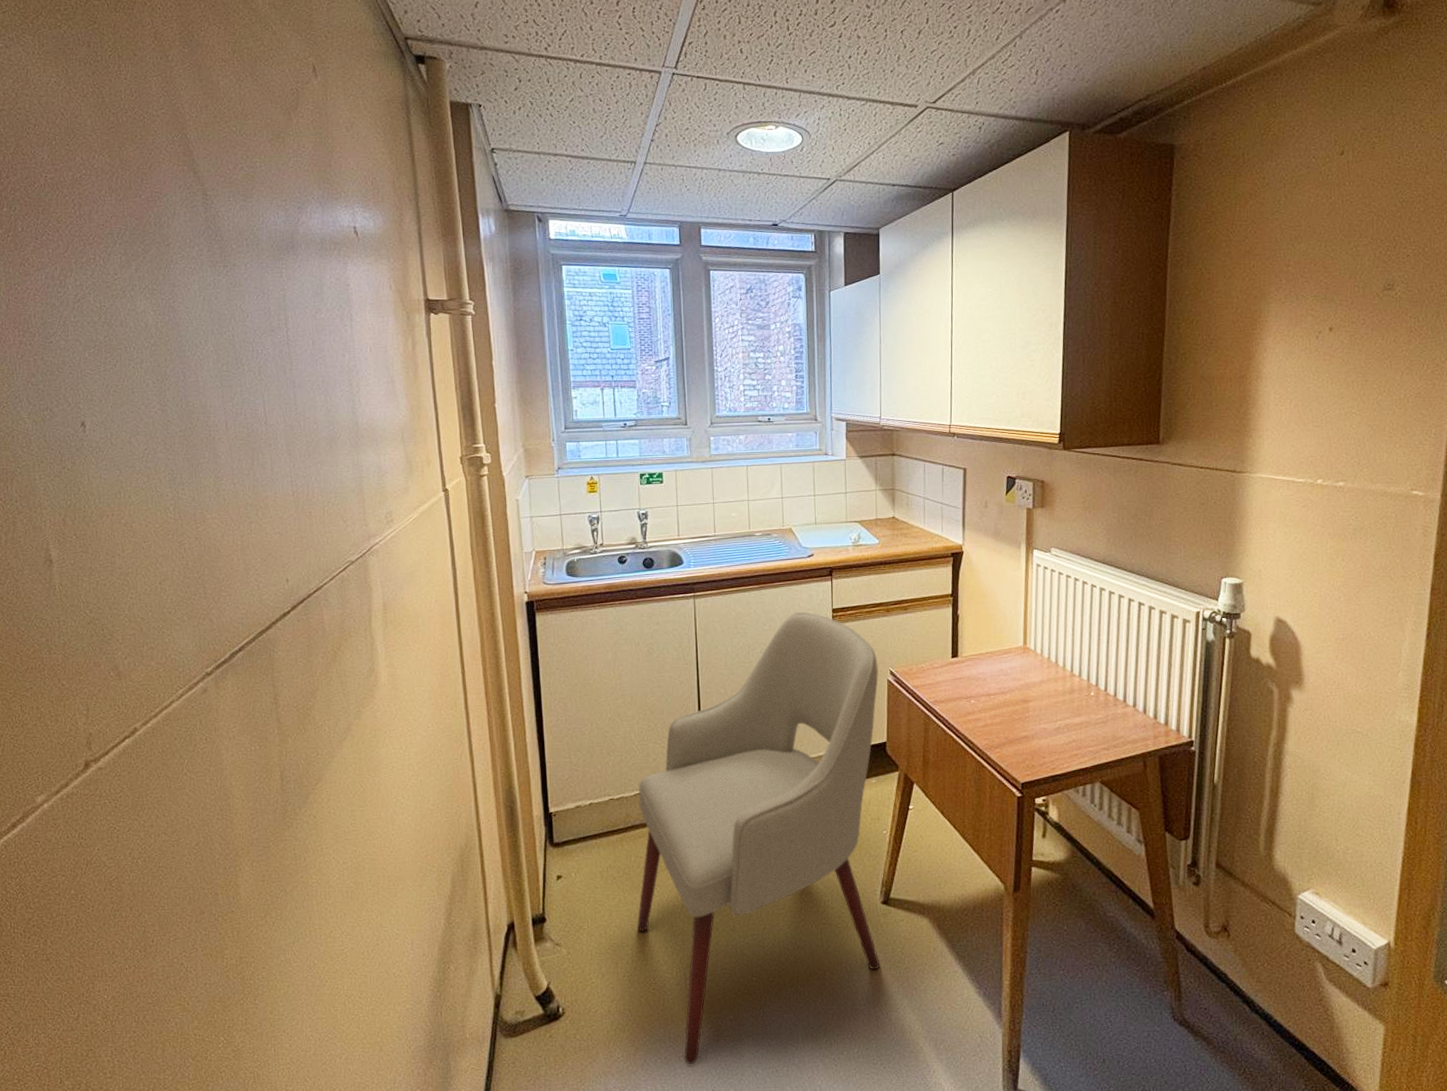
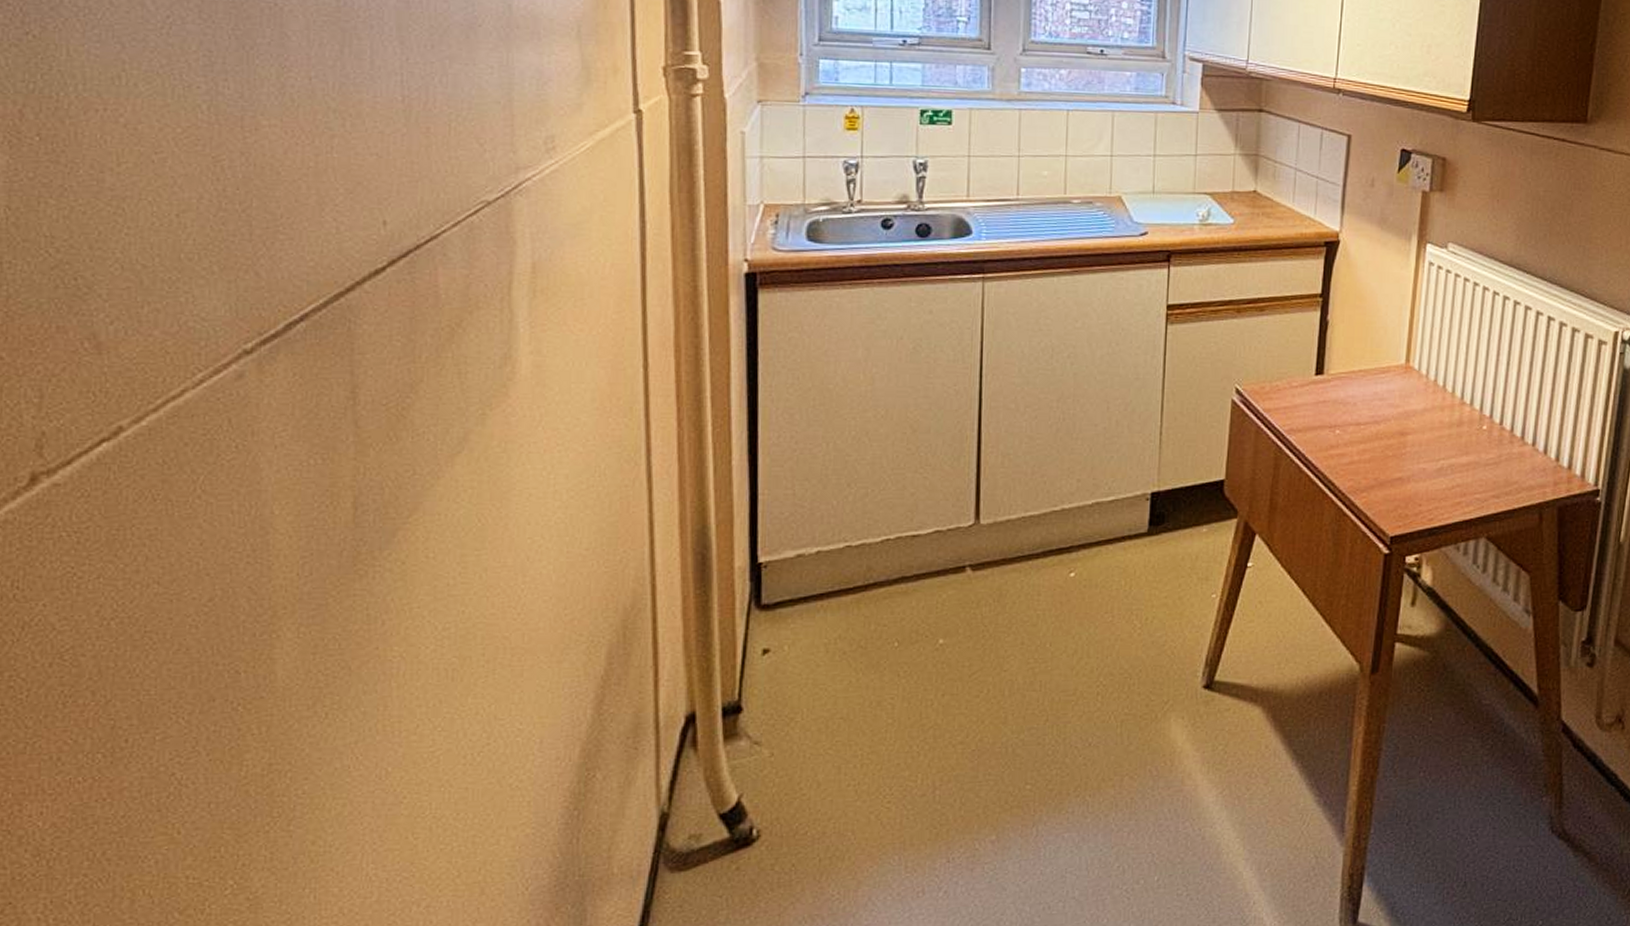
chair: present [637,611,881,1065] -> none [872,306,1222,903]

